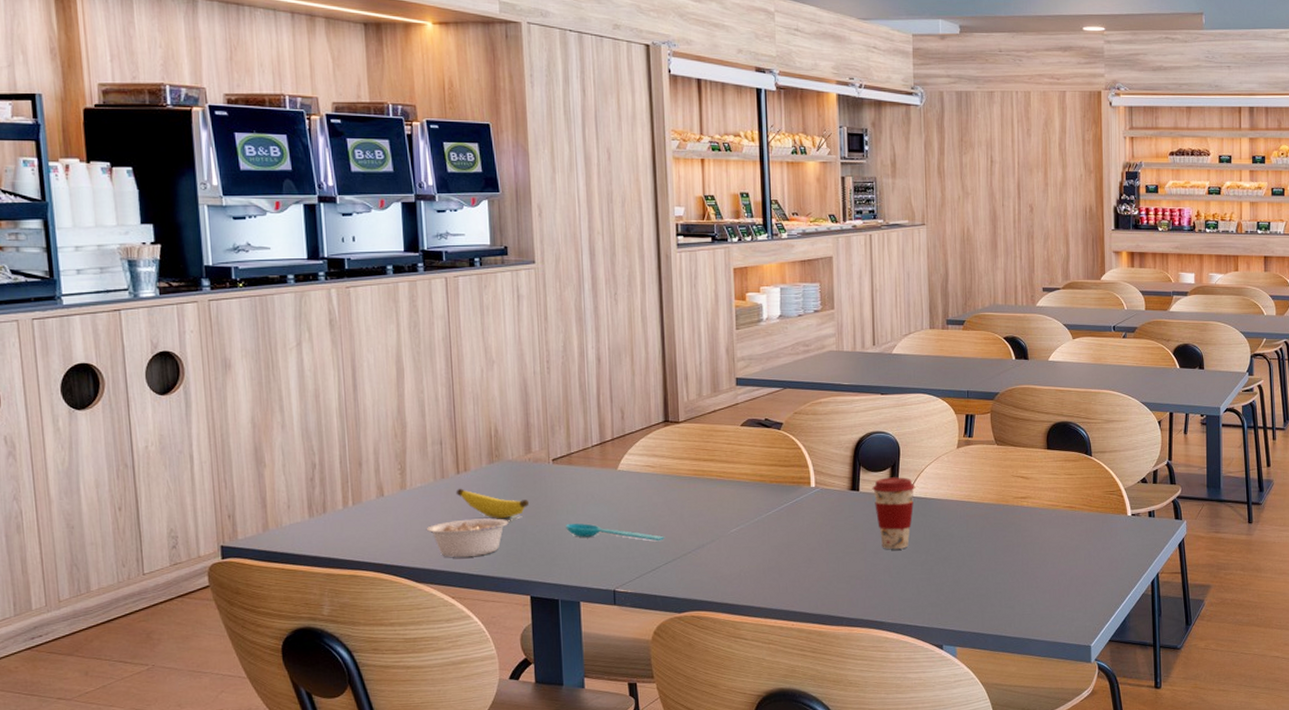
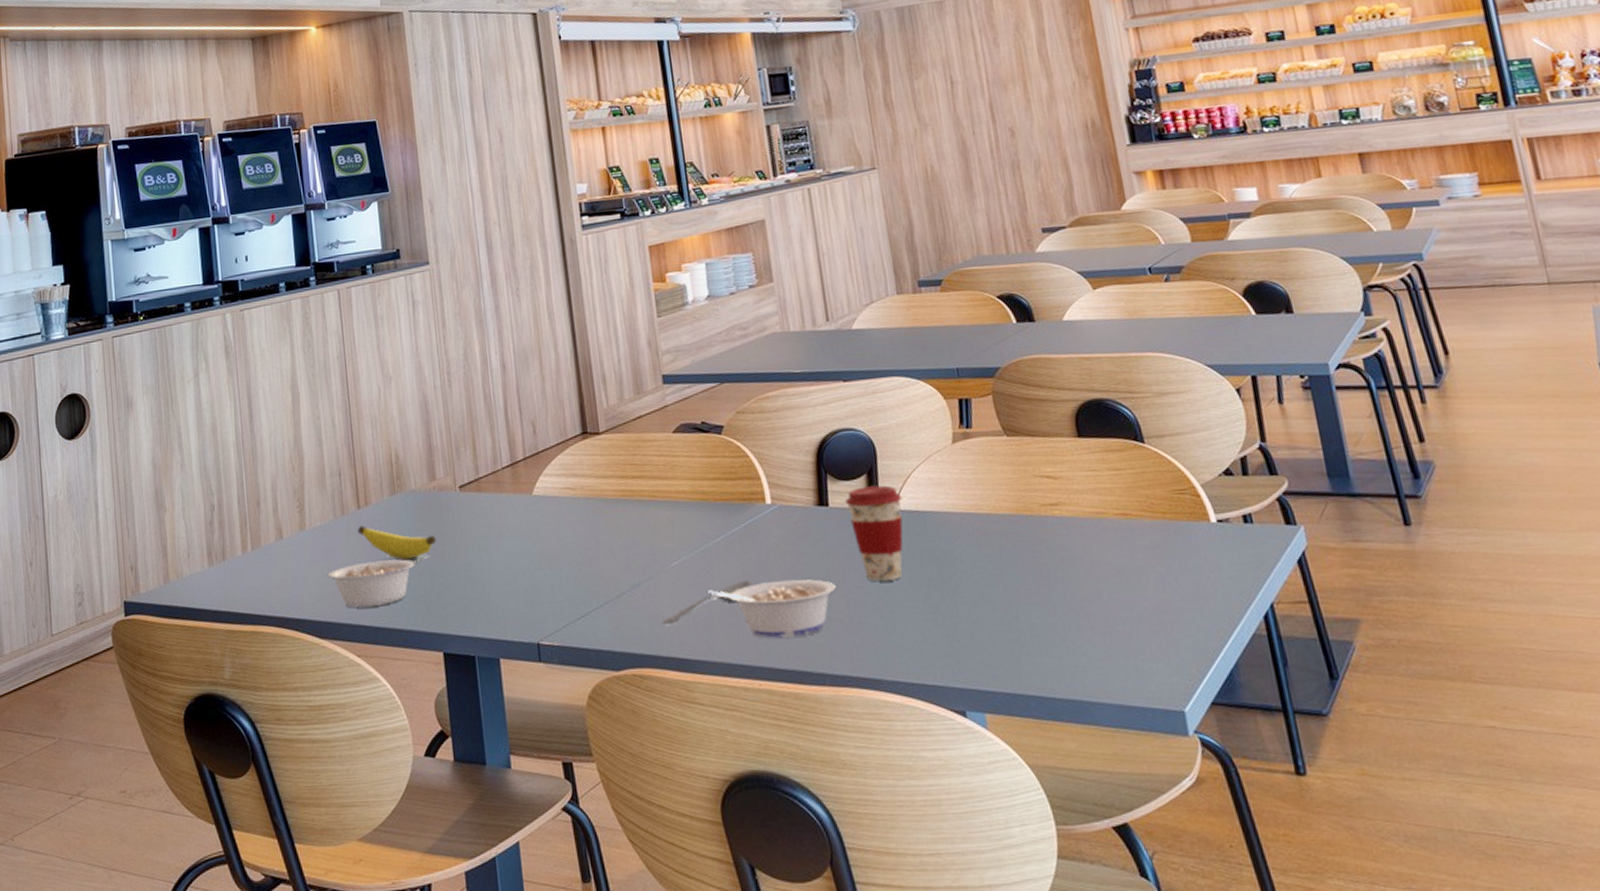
spoon: present [566,523,665,542] -> none [478,561,594,581]
spoon: none [719,546,793,577] -> present [662,581,752,624]
legume: none [757,546,858,590] -> present [707,579,836,639]

